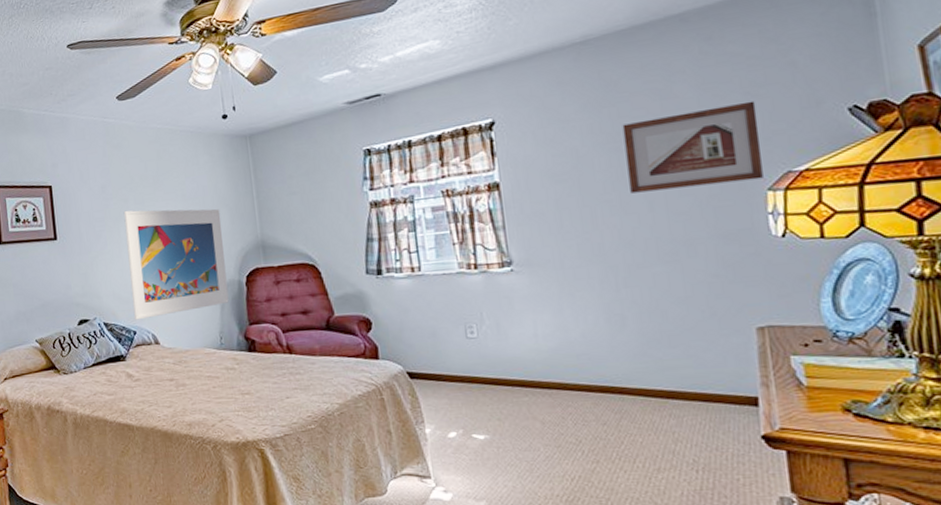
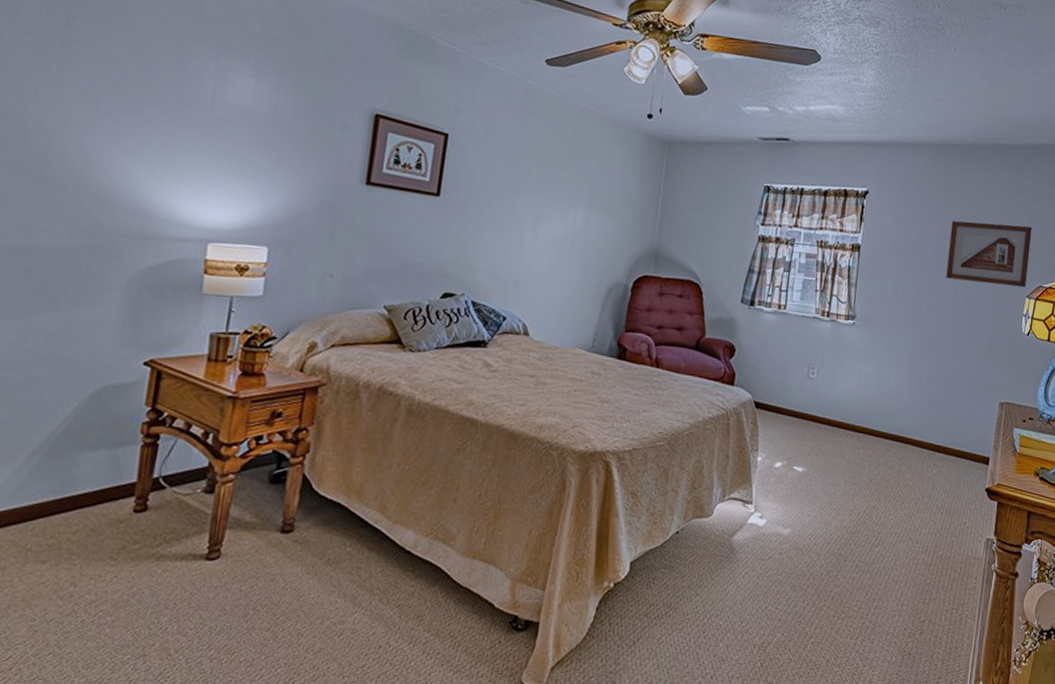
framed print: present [123,209,229,320] -> none [507,184,624,306]

